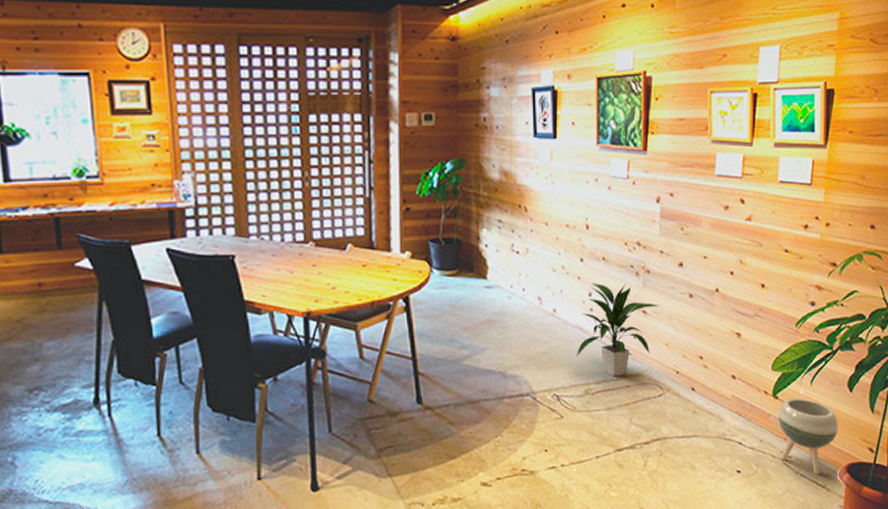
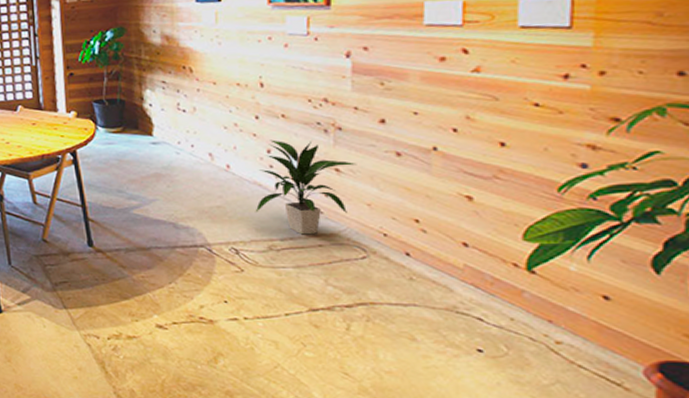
planter: present [778,398,838,475] -> none [537,275,639,368]

